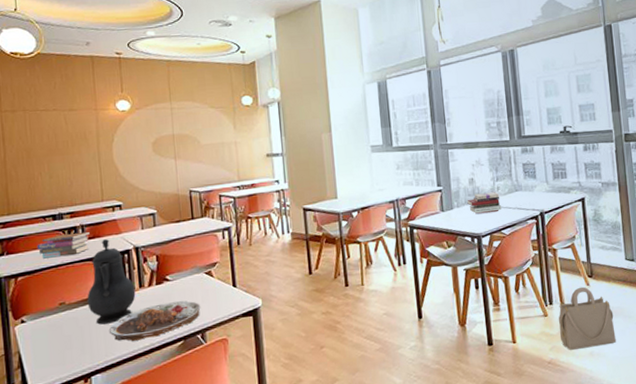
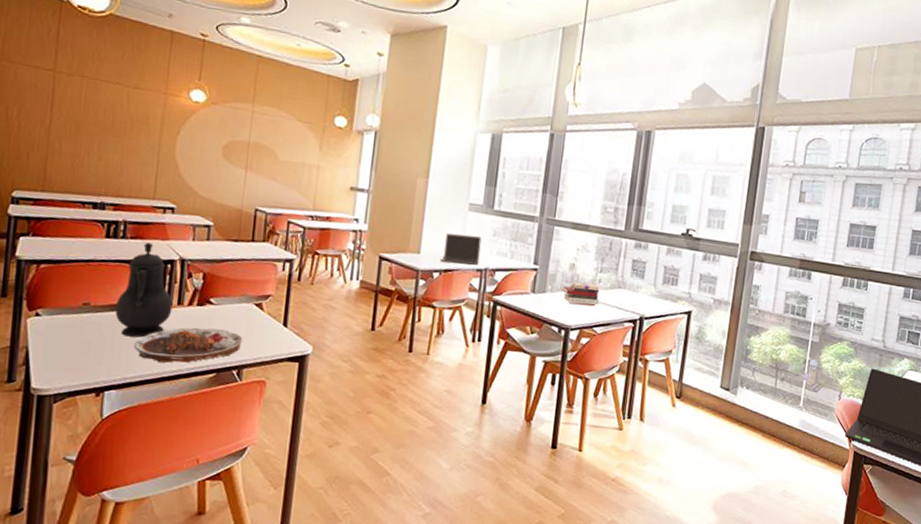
books: present [37,231,90,259] -> none [68,226,132,253]
laptop: none [356,172,390,201] -> present [441,233,482,265]
handbag: present [558,286,616,350] -> none [631,406,694,474]

